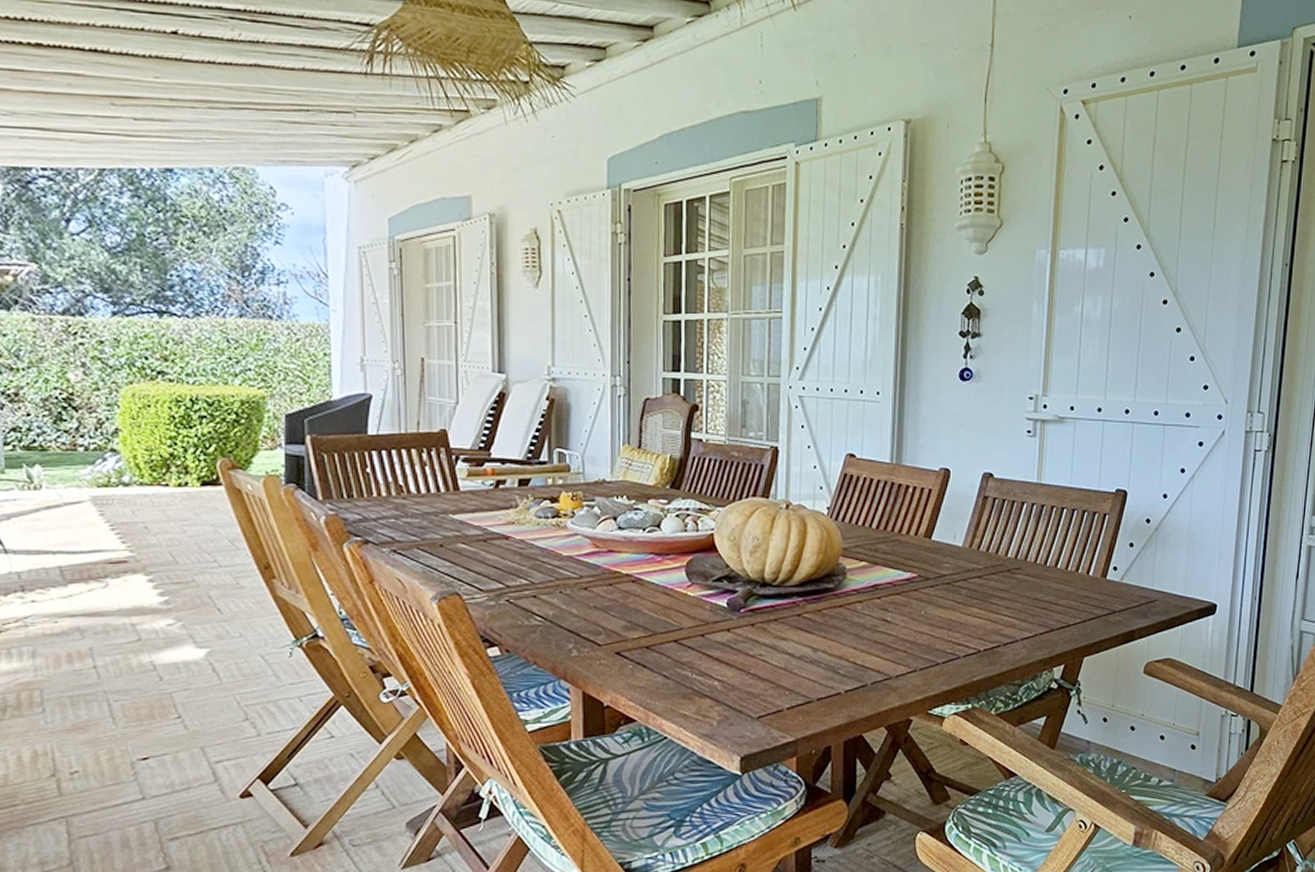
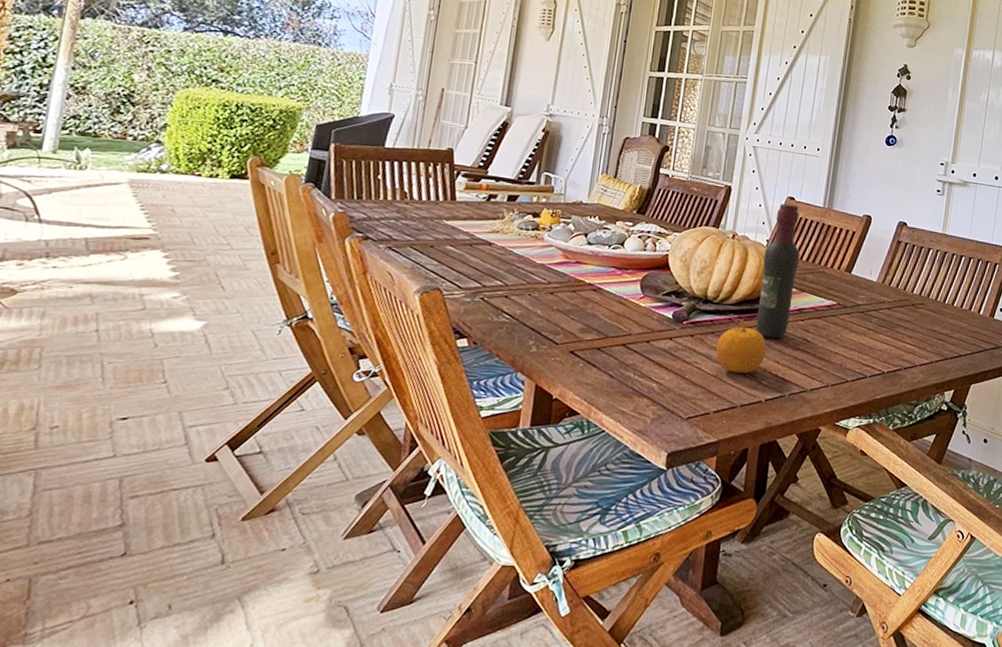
fruit: none [781,601,840,664] -> present [715,319,766,374]
wine bottle: none [825,463,868,621] -> present [755,203,800,338]

